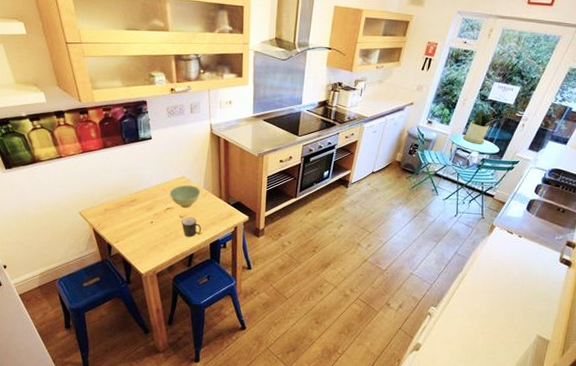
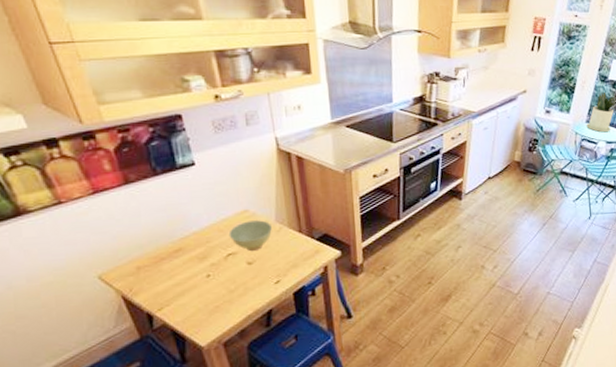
mug: present [182,217,202,239] -> none [251,262,280,291]

